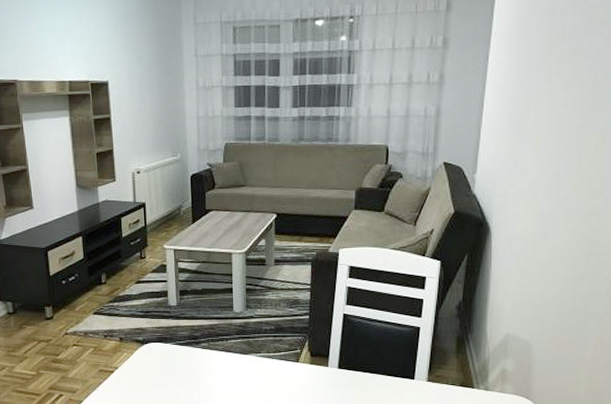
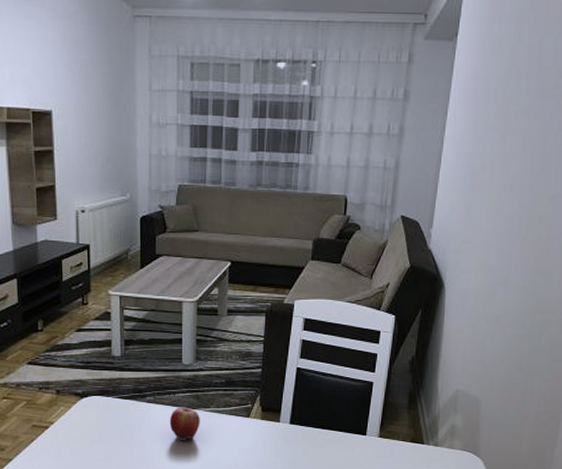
apple: none [223,352,252,385] -> present [169,407,200,441]

